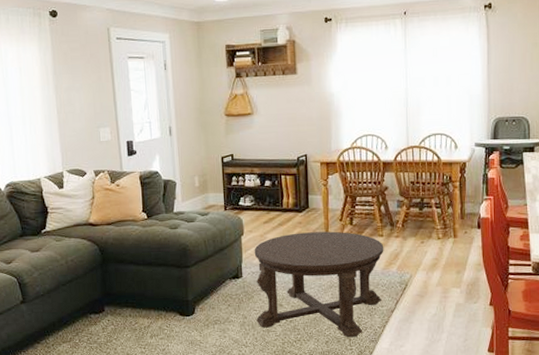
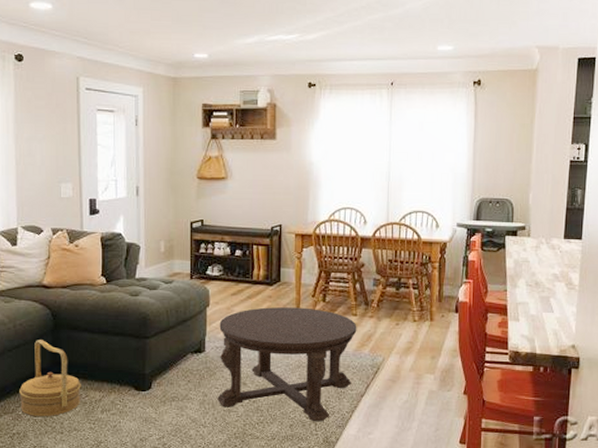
basket: none [75,273,131,344] -> present [19,340,81,416]

